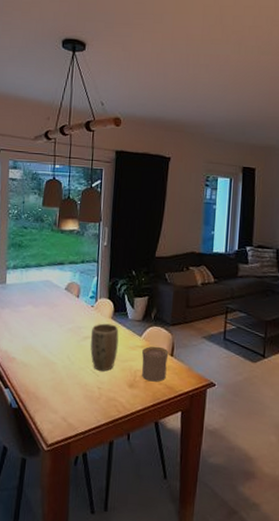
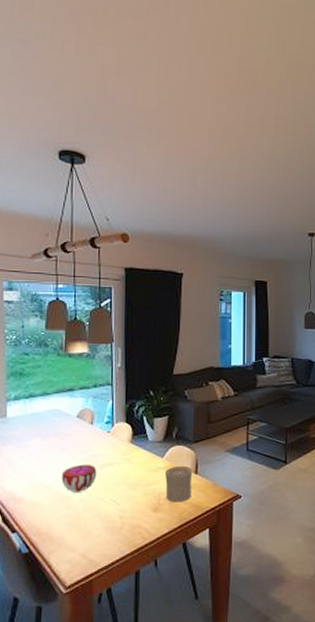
decorative bowl: none [48,333,80,360] -> present [61,464,97,492]
plant pot: present [90,323,119,371] -> none [109,448,139,499]

